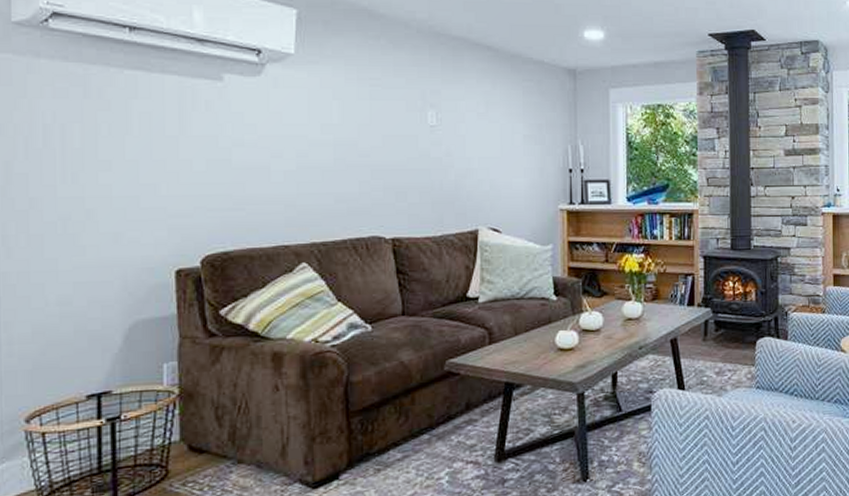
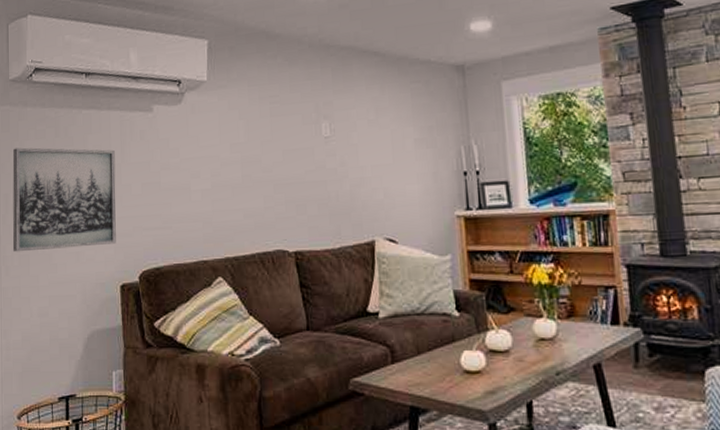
wall art: none [17,106,171,231] -> present [12,147,116,252]

